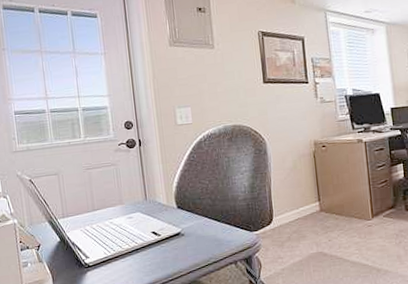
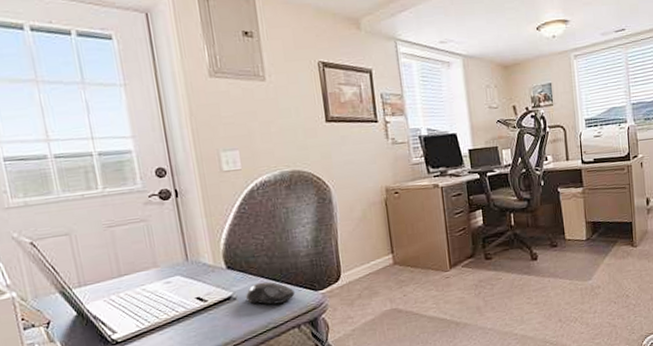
computer mouse: none [191,221,233,242] -> present [245,281,295,305]

